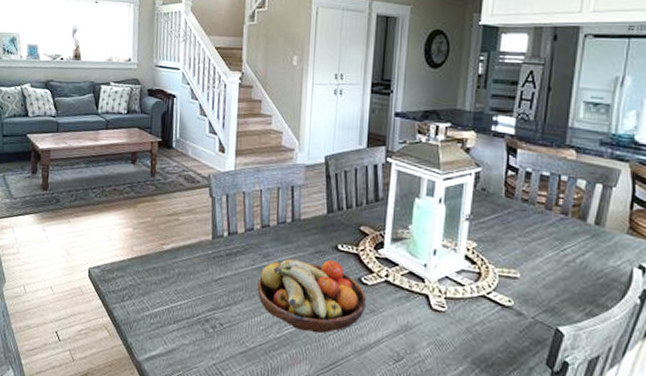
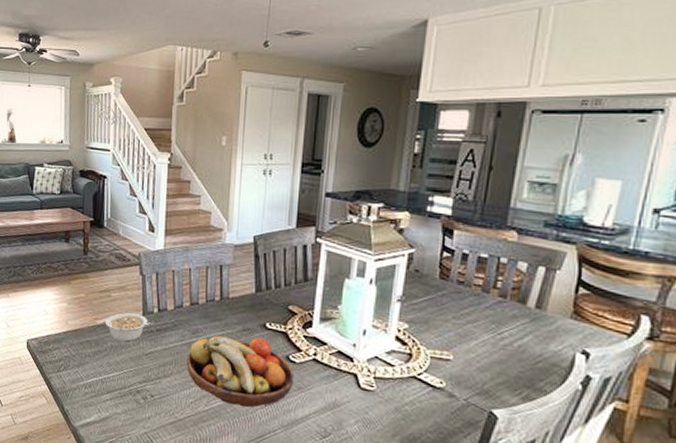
legume: none [173,237,225,268] -> present [105,312,155,342]

